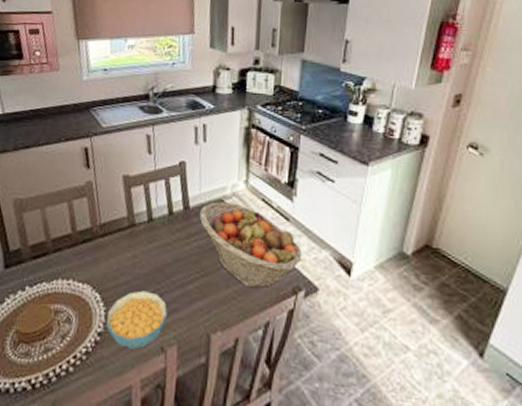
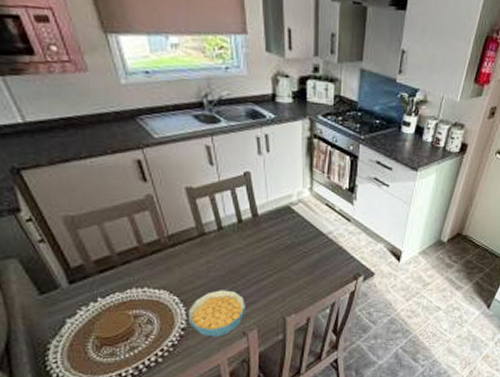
fruit basket: present [199,201,302,288] -> none [268,208,361,278]

